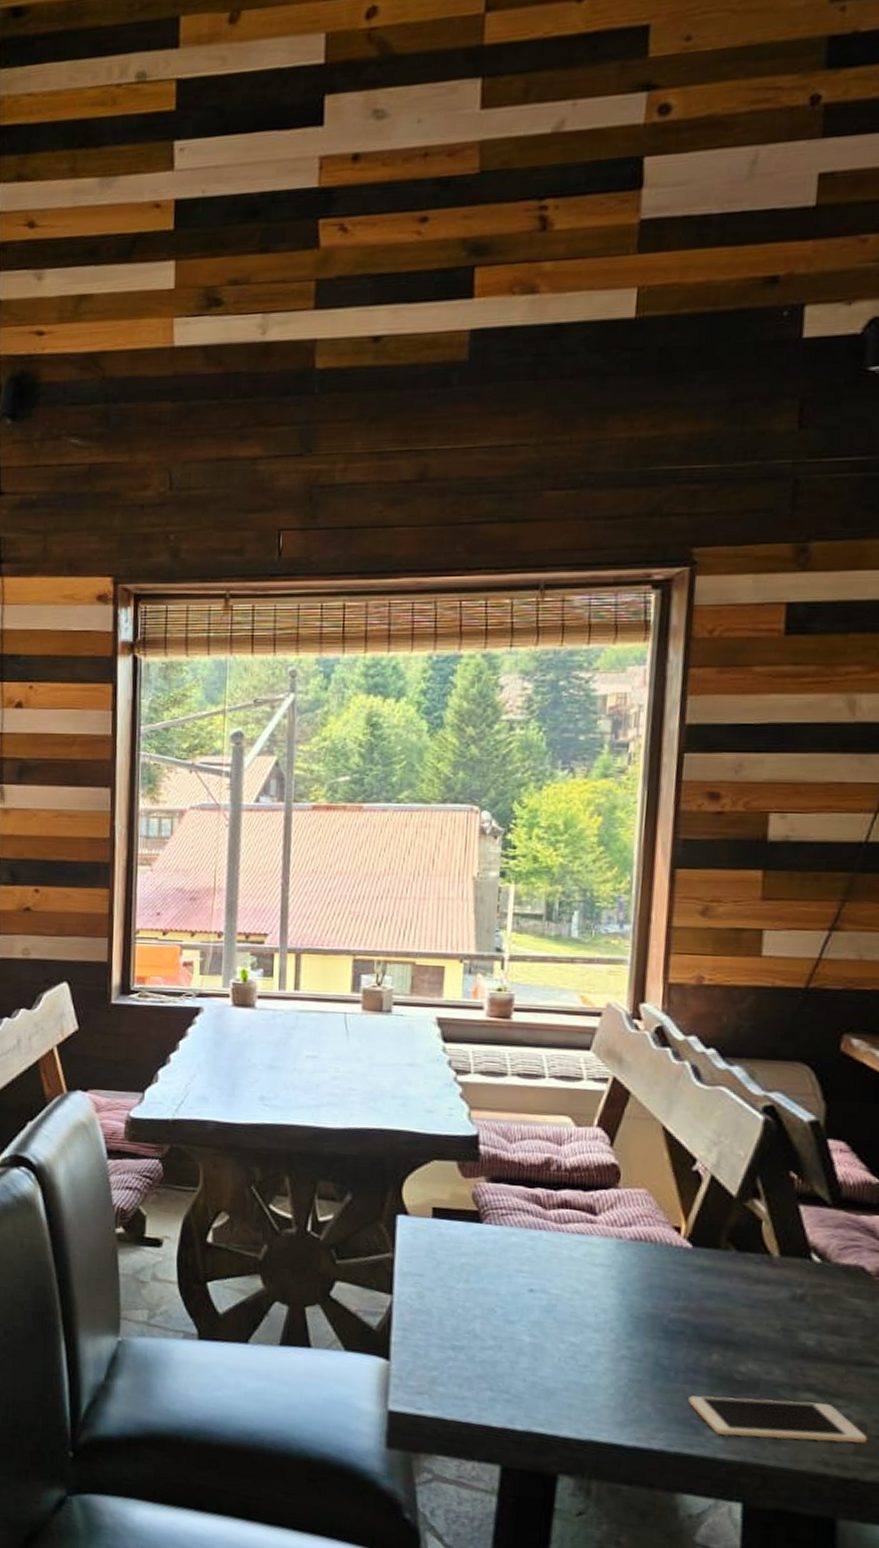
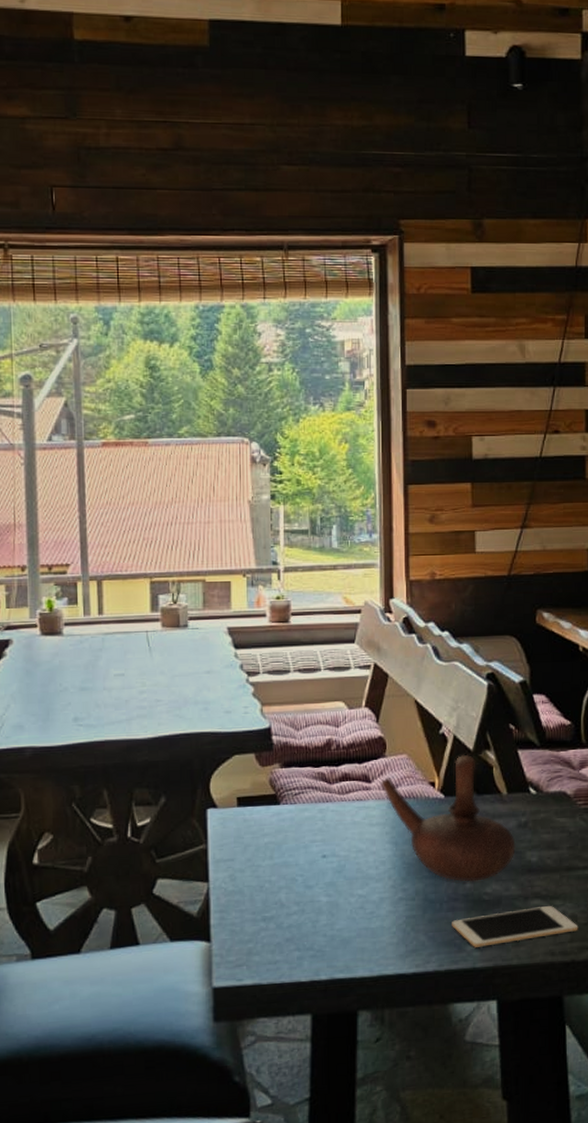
teapot: none [609,1199,786,1356] -> present [380,754,516,882]

